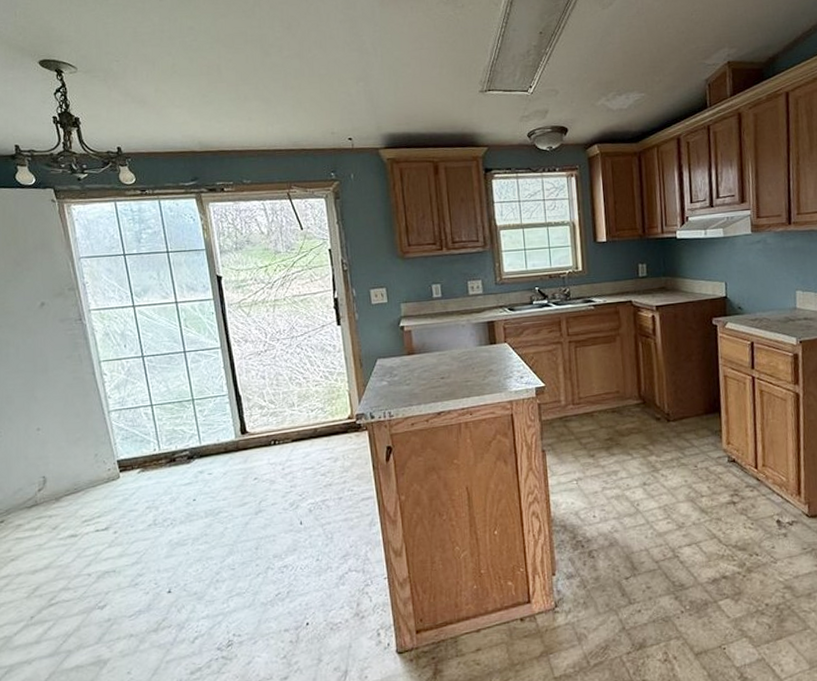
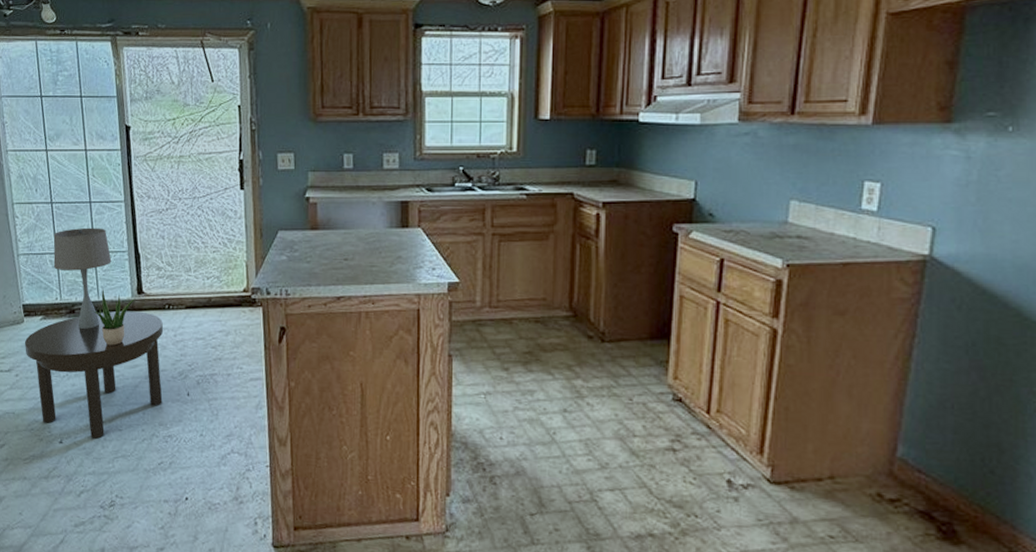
side table: none [121,450,275,582] -> present [24,311,164,439]
table lamp: none [147,375,212,476] -> present [53,227,112,329]
potted plant: none [195,433,240,488] -> present [93,288,136,346]

